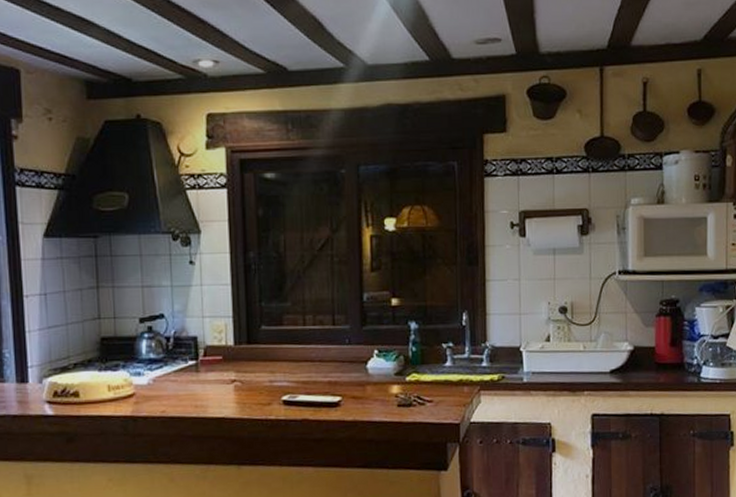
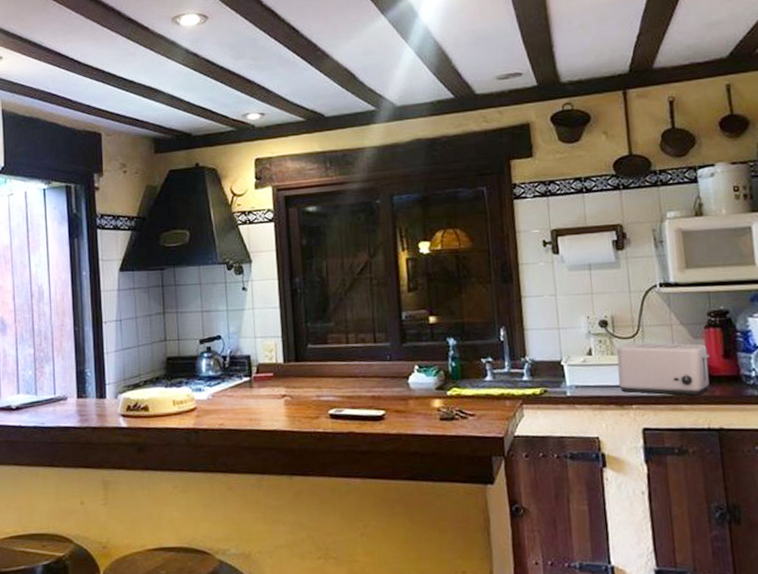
toaster: none [573,329,659,383] -> present [616,342,711,396]

